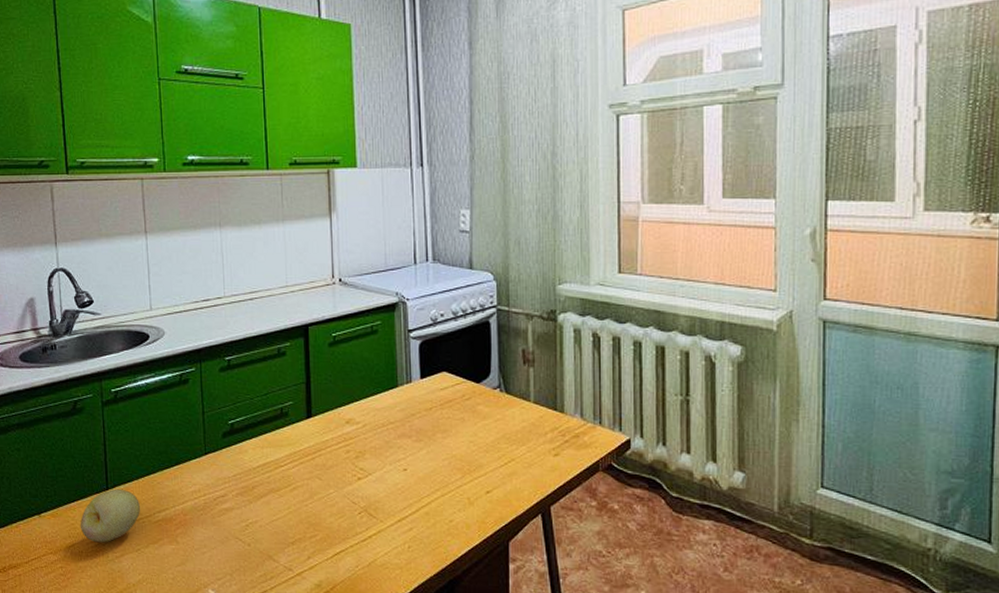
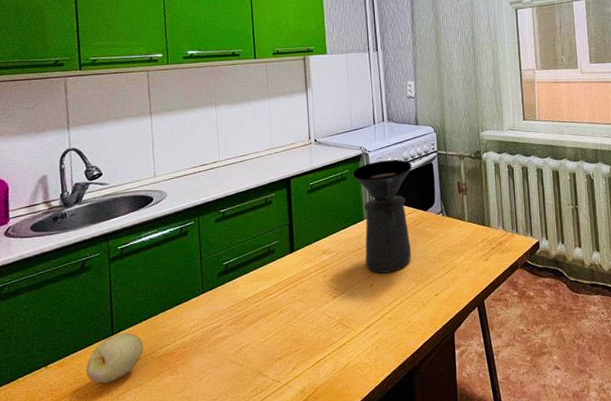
coffee maker: none [385,313,463,457] -> present [352,159,412,274]

